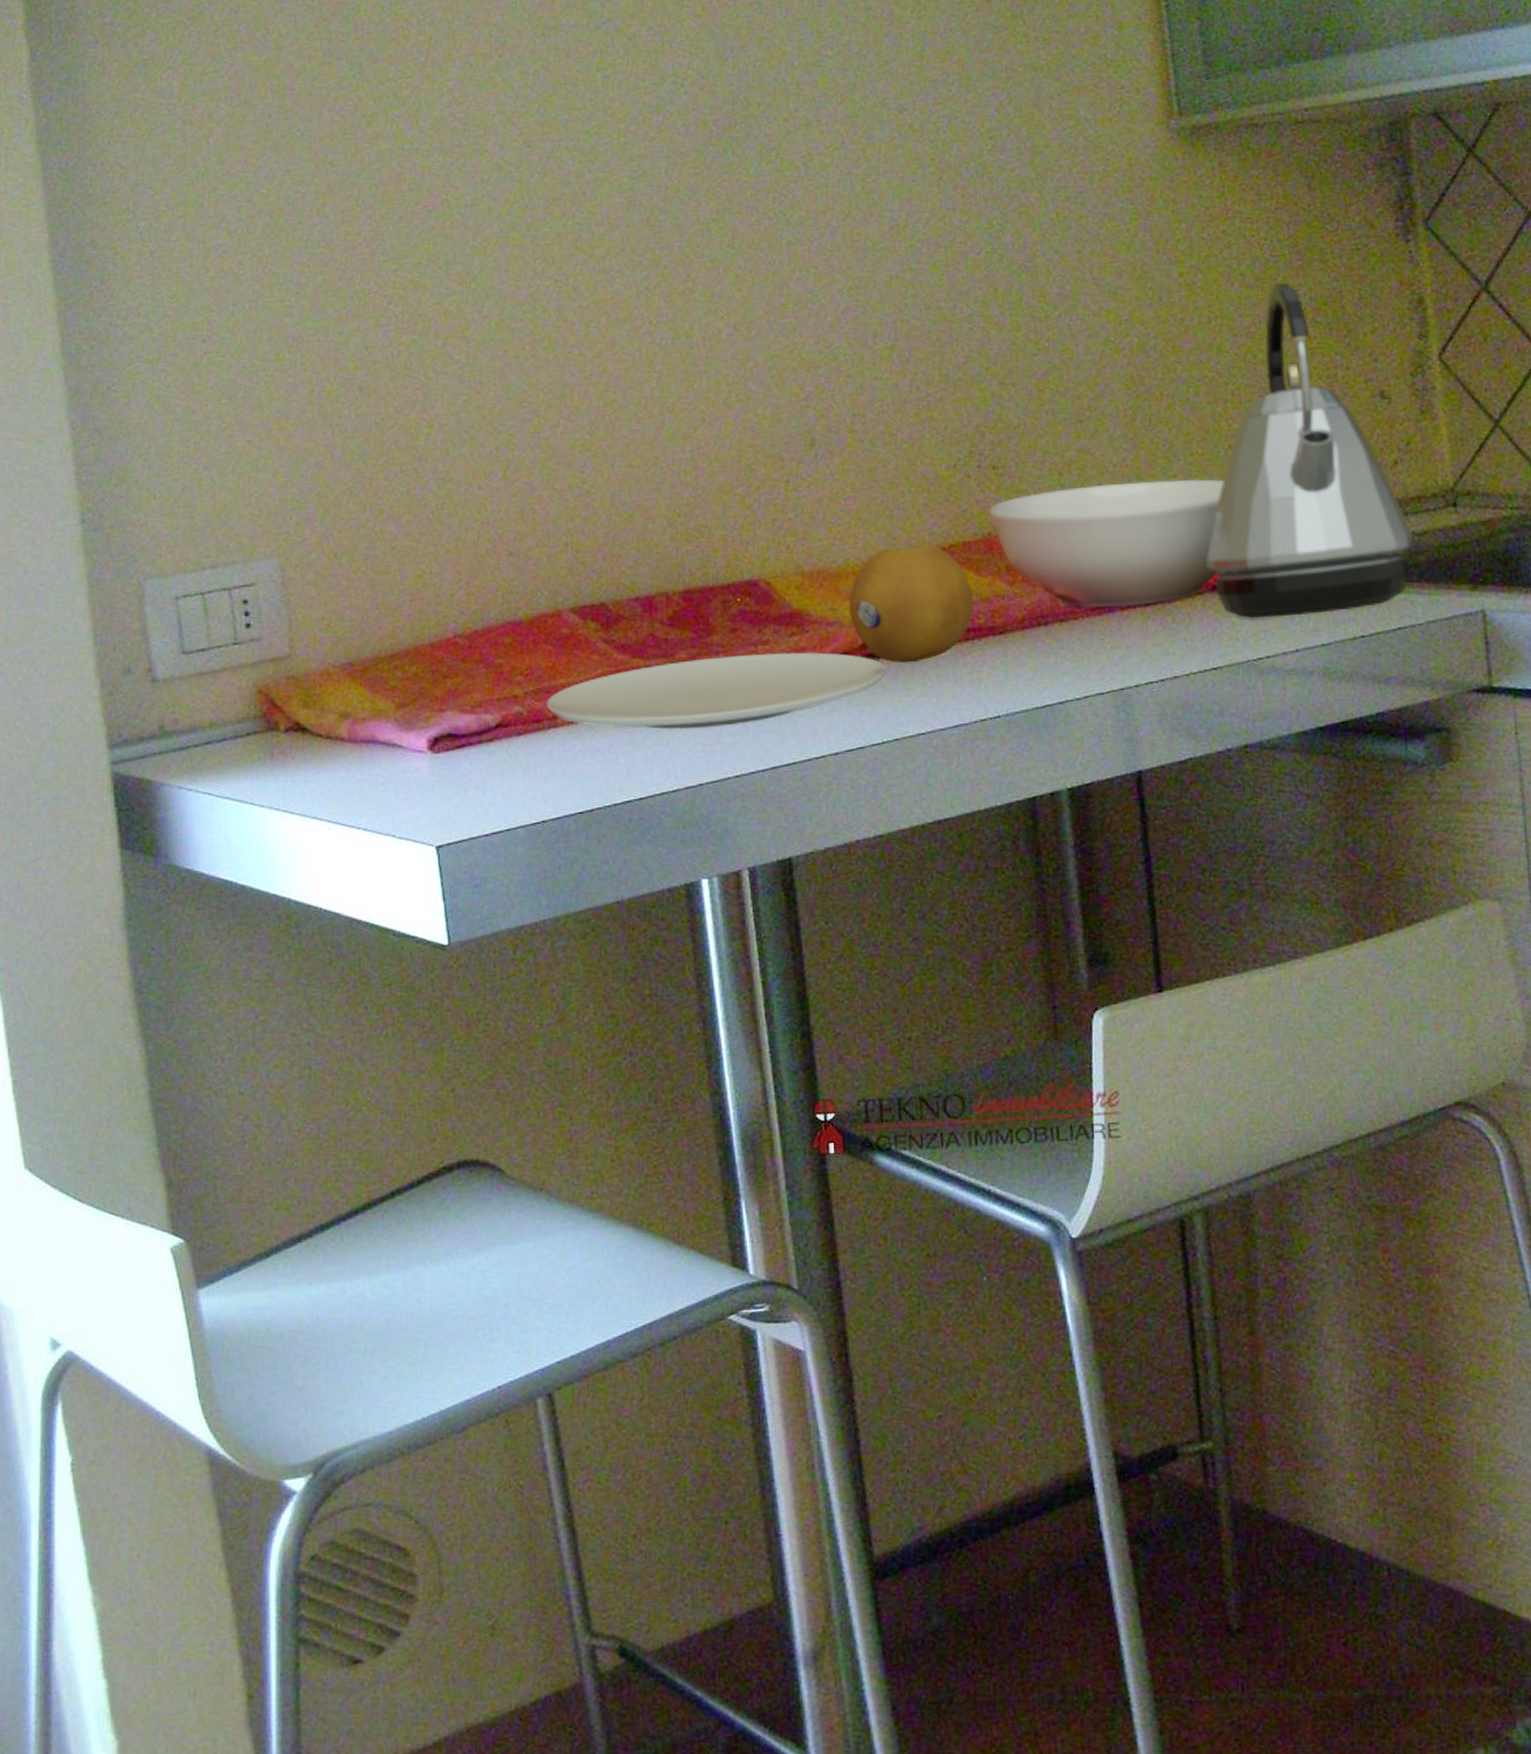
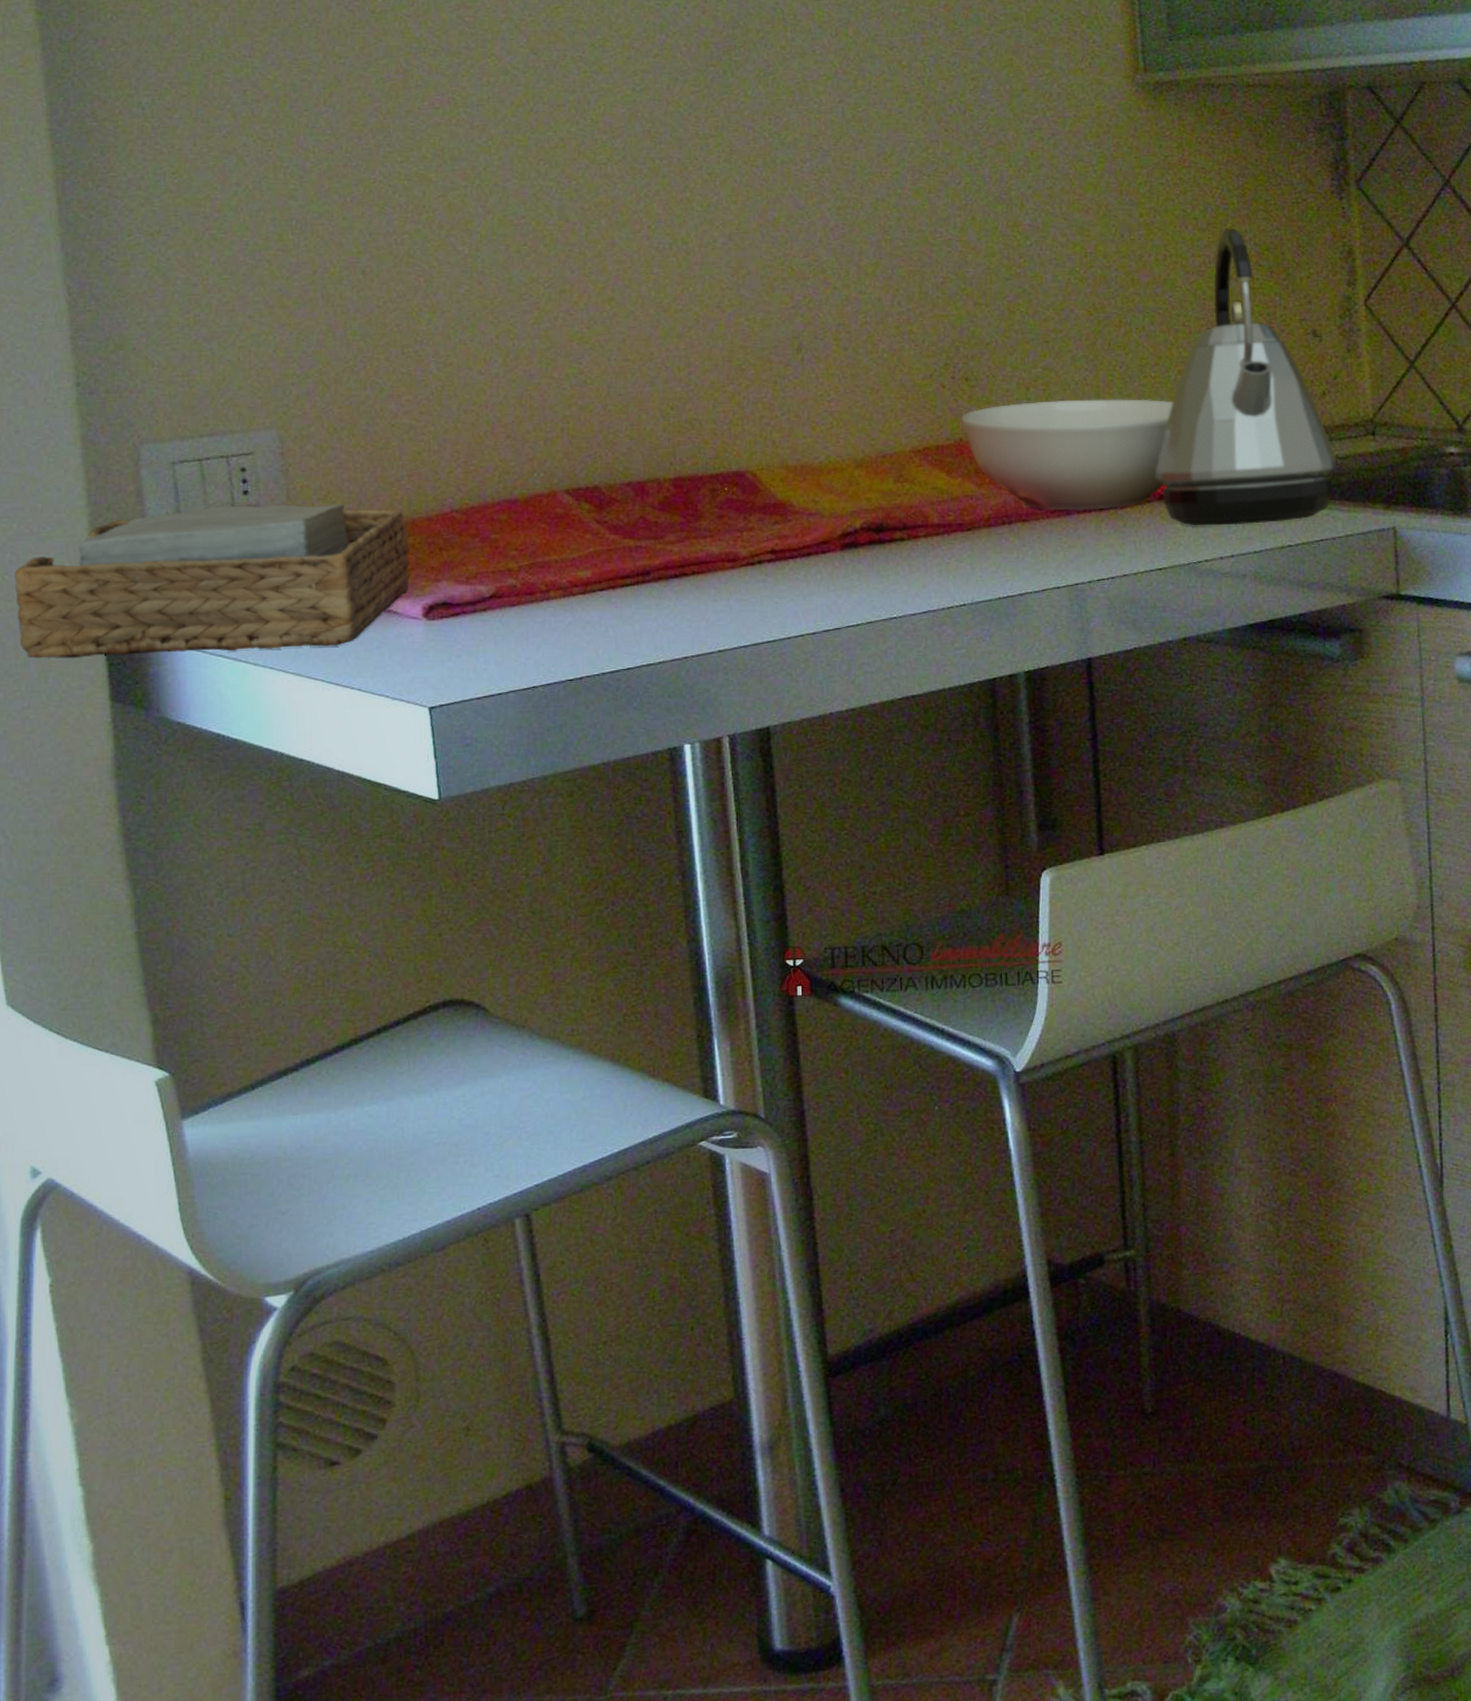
napkin holder: none [25,633,415,807] -> present [14,503,411,659]
plate: present [546,652,886,729] -> none [539,539,862,606]
fruit: present [849,545,975,663] -> none [830,447,945,553]

